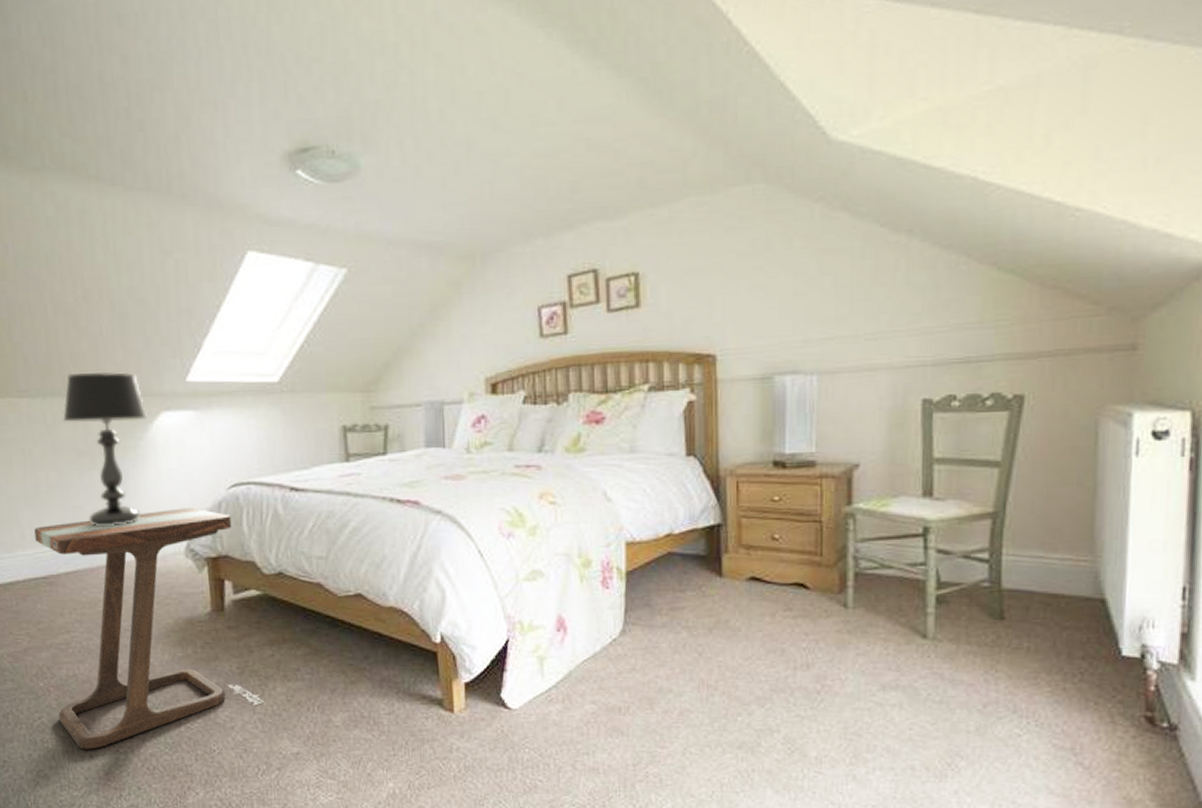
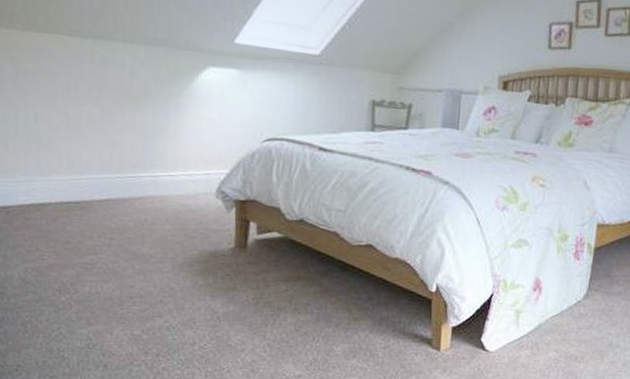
side table: present [34,508,264,750] -> none [72,154,274,361]
table lamp: present [63,371,147,526] -> none [112,21,193,163]

